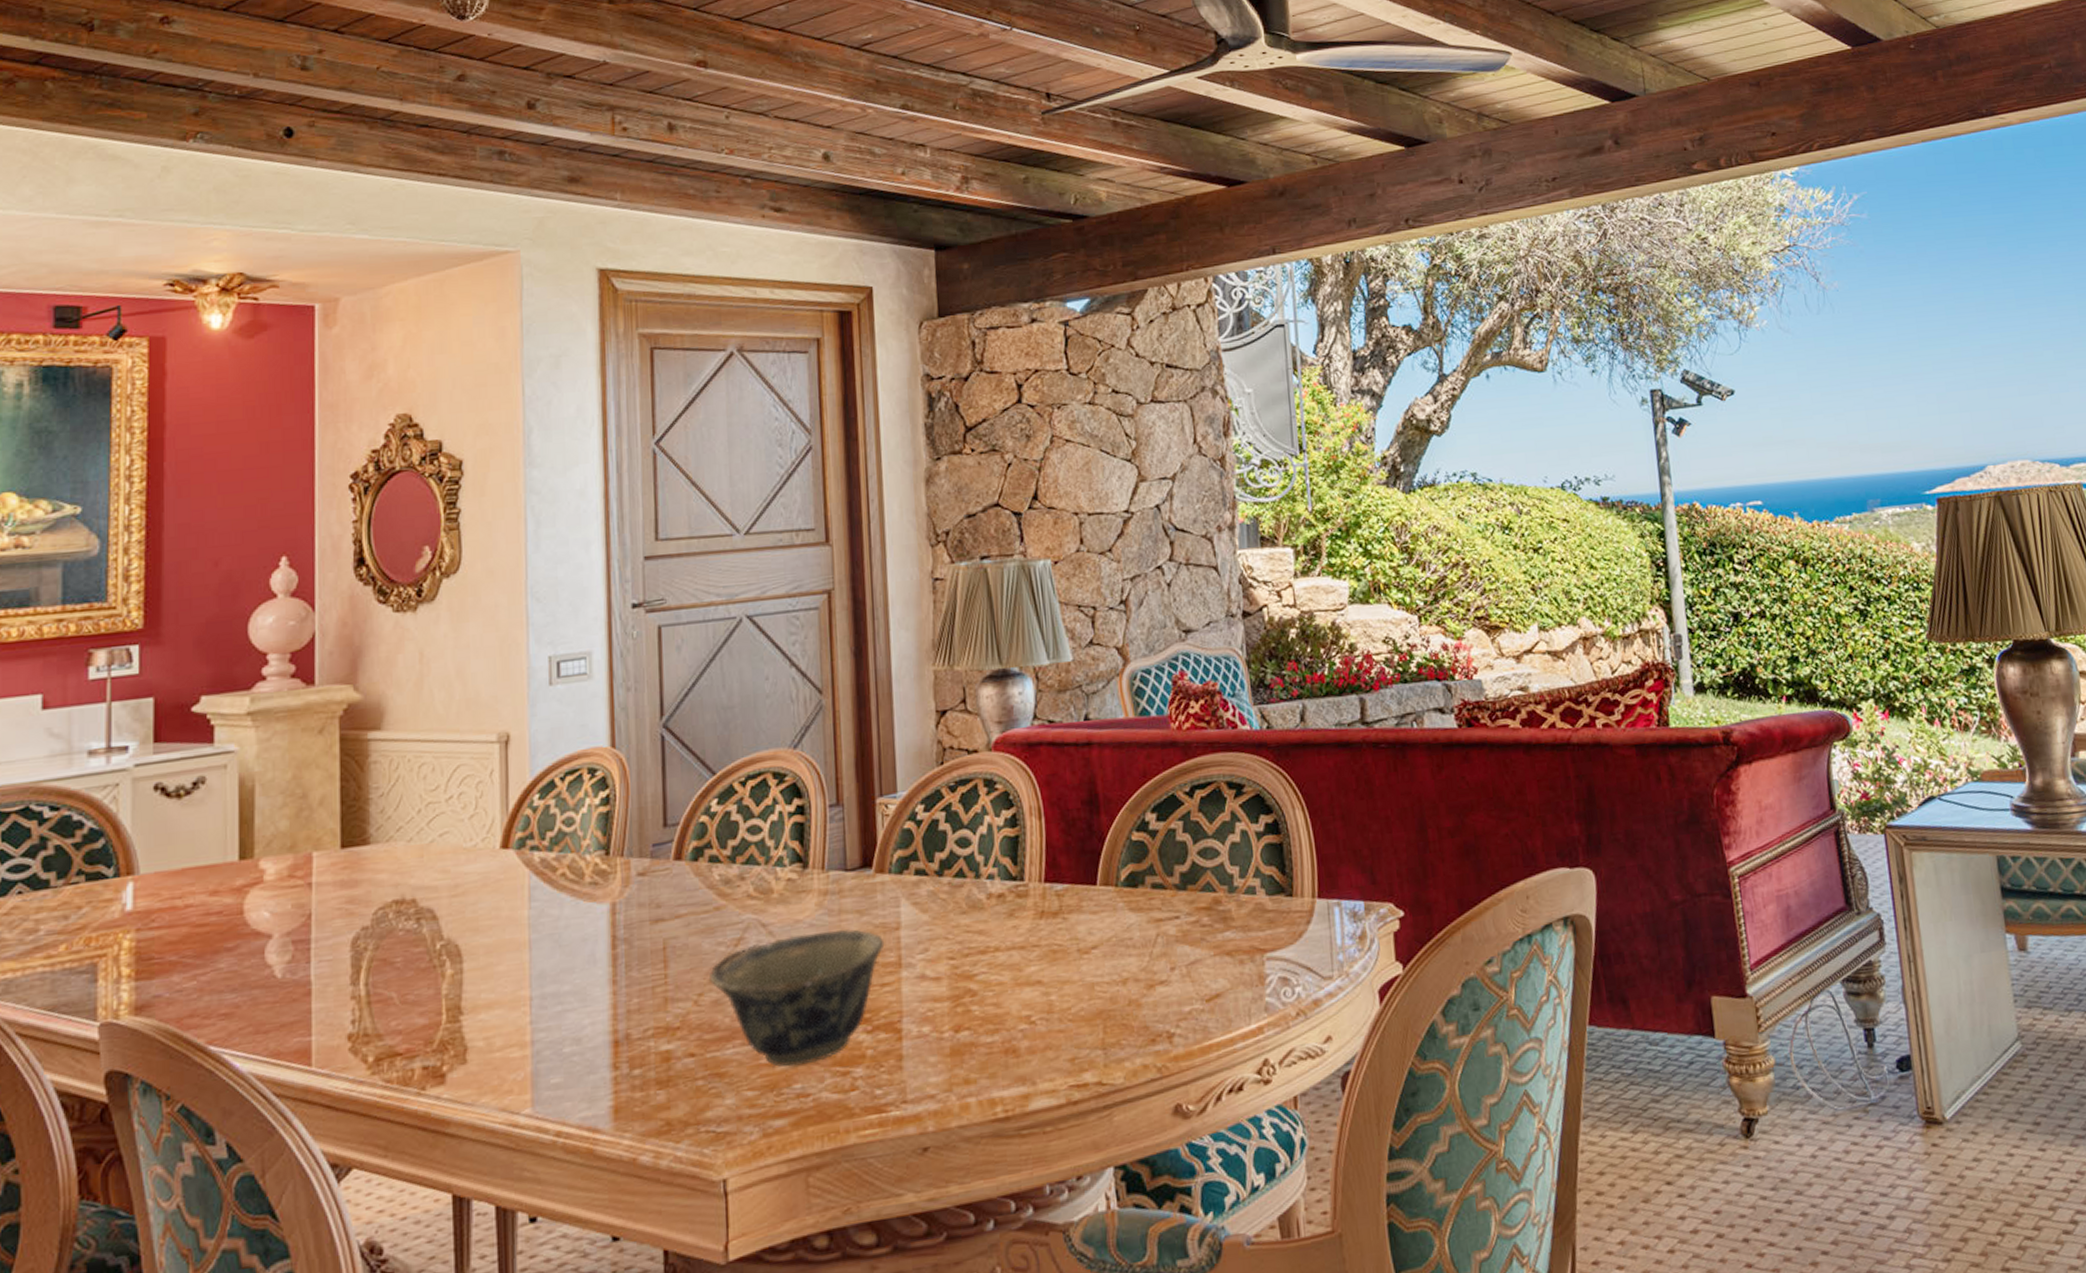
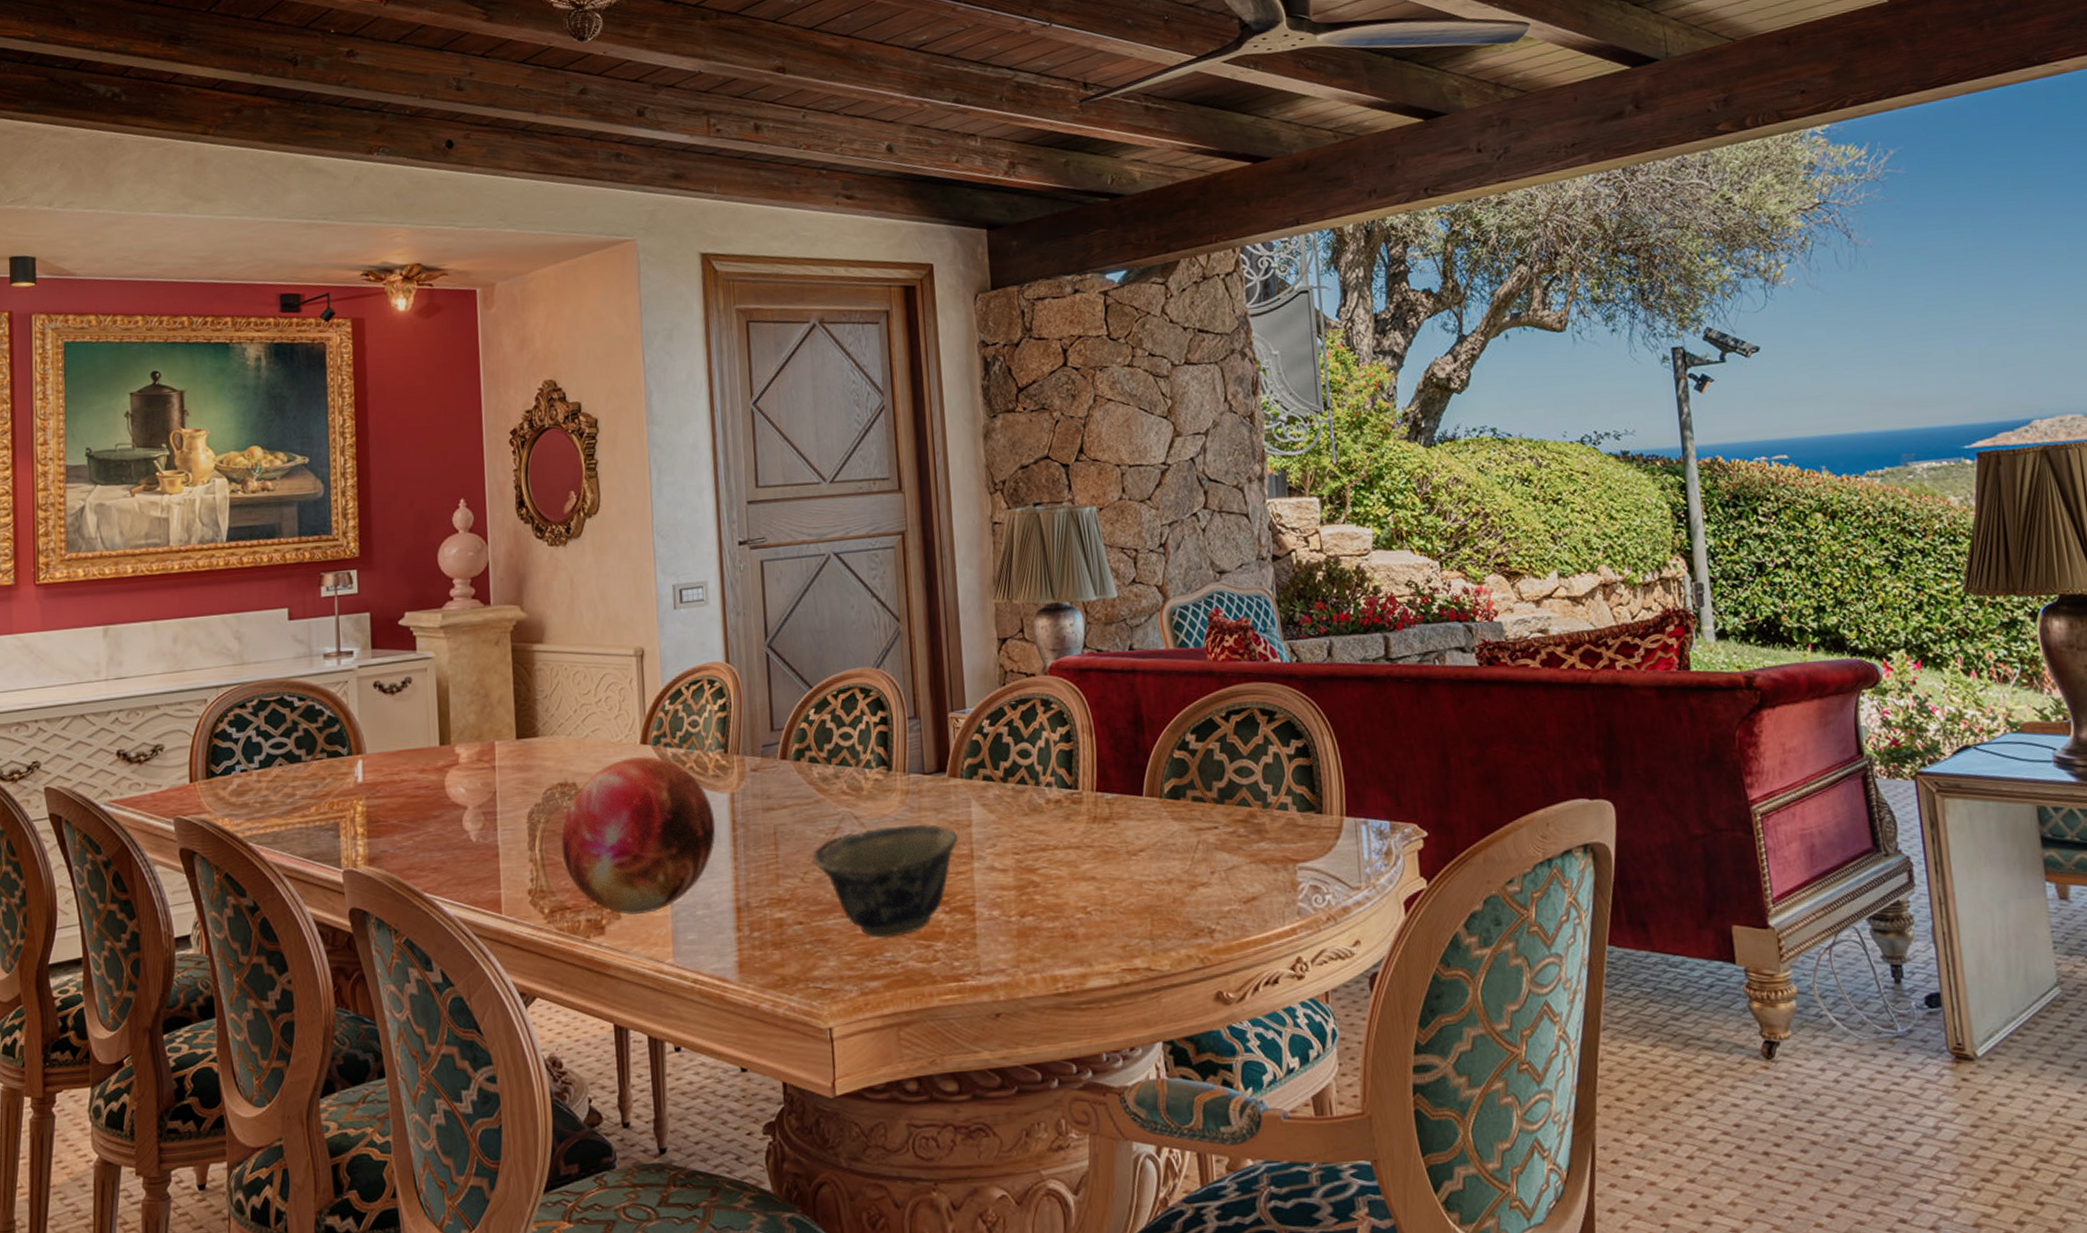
decorative orb: none [393,862,592,1058] -> present [561,756,716,916]

